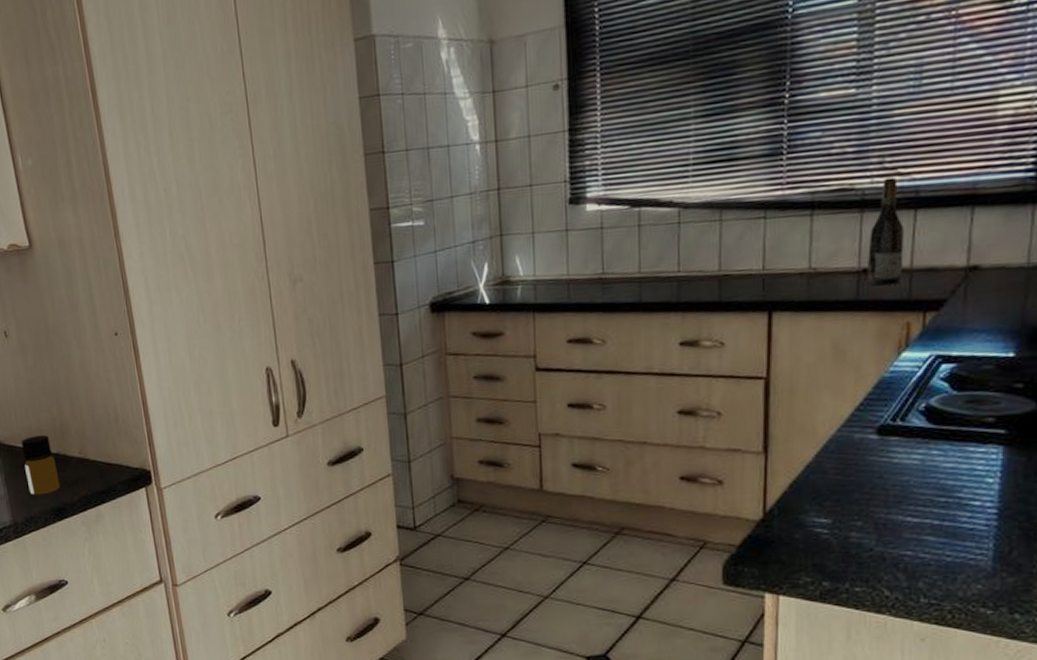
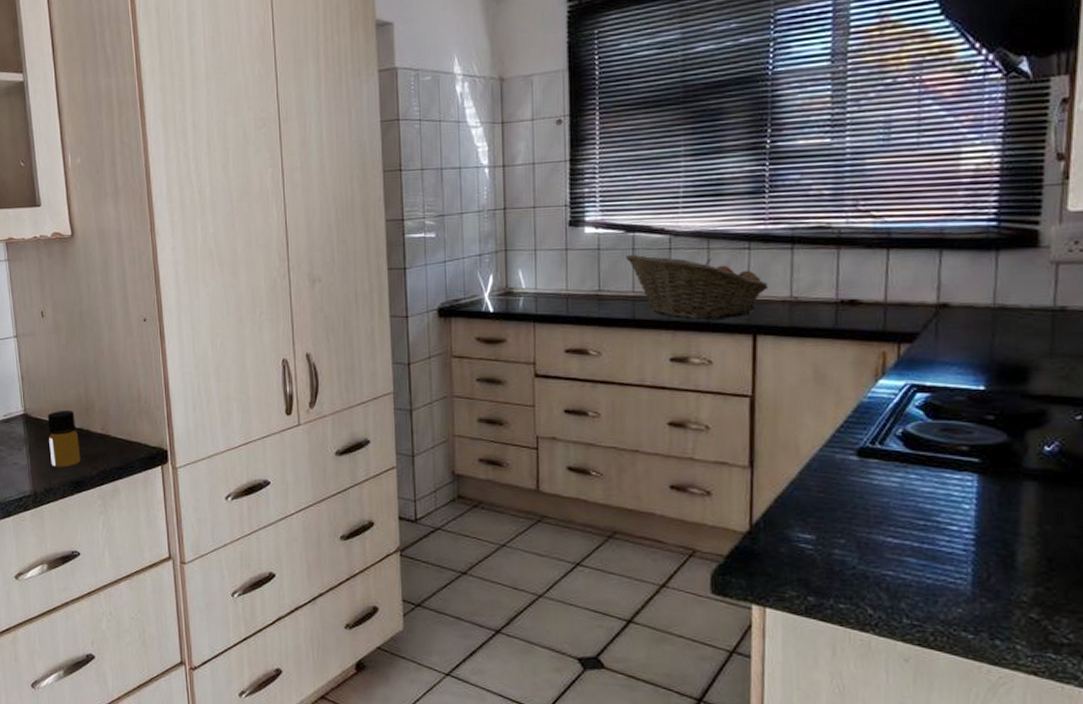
fruit basket: none [631,230,785,299] -> present [626,254,768,319]
wine bottle: present [868,177,904,286] -> none [845,219,878,317]

